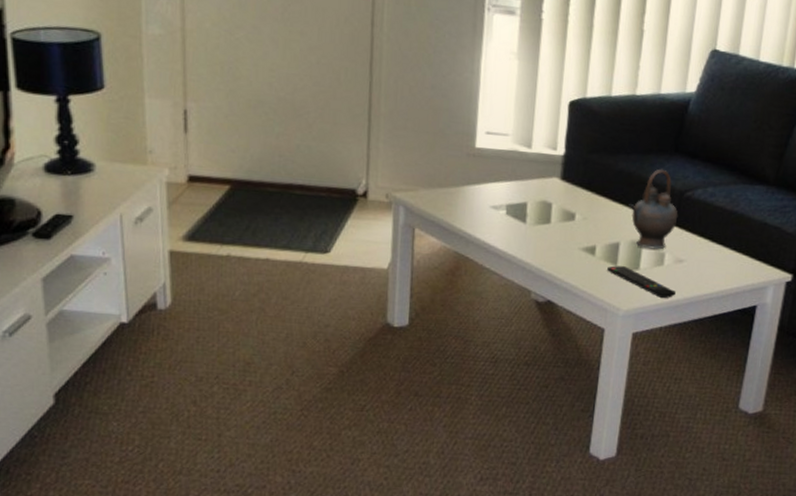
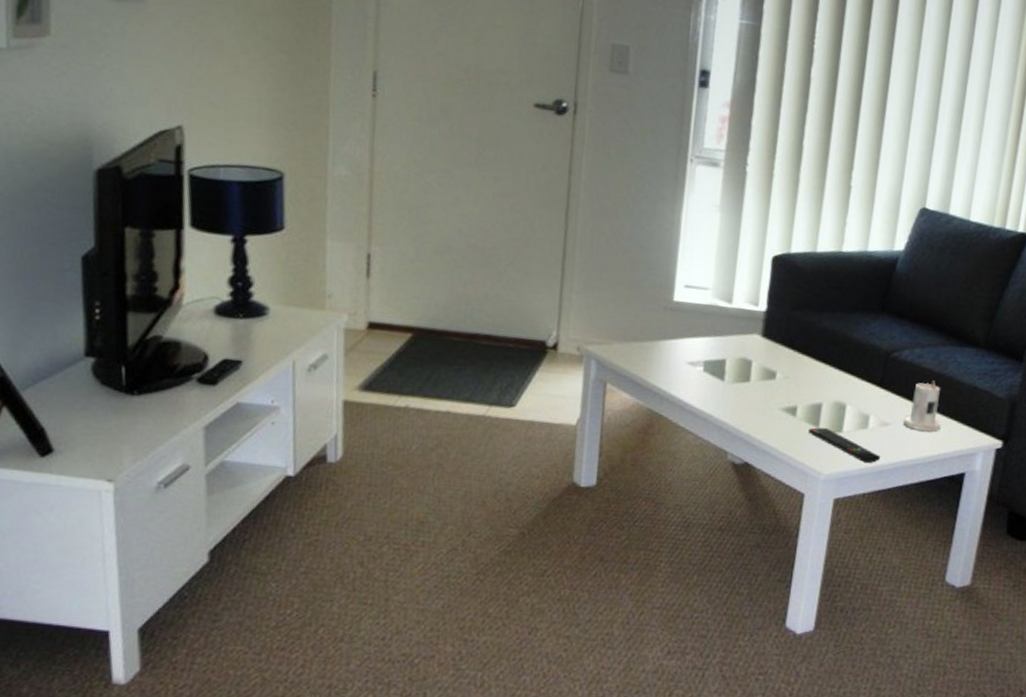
teapot: present [629,169,678,250] -> none [832,328,884,412]
candle: none [697,218,733,267] -> present [903,380,941,432]

